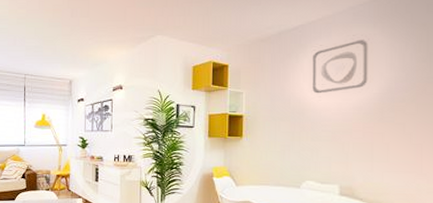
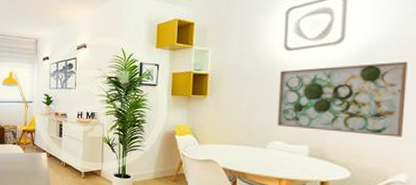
wall art: none [309,103,423,175] -> present [277,61,408,137]

